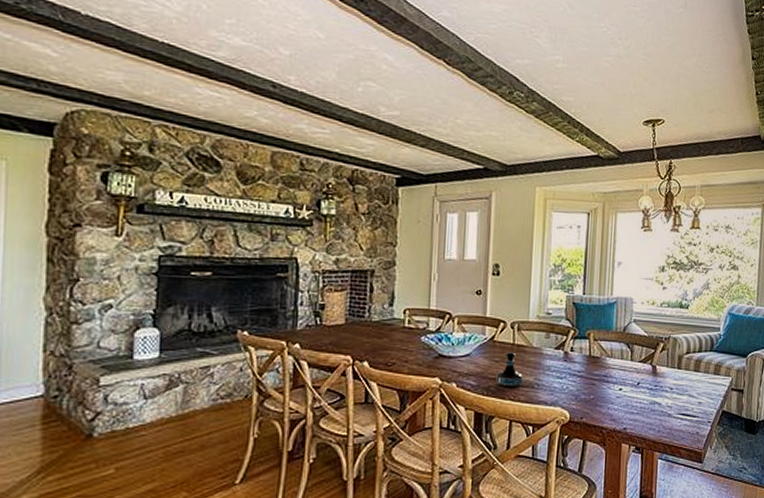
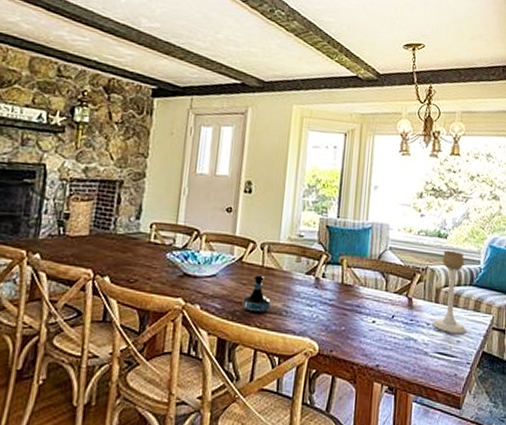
candle holder: none [675,319,707,396] -> present [432,250,466,334]

